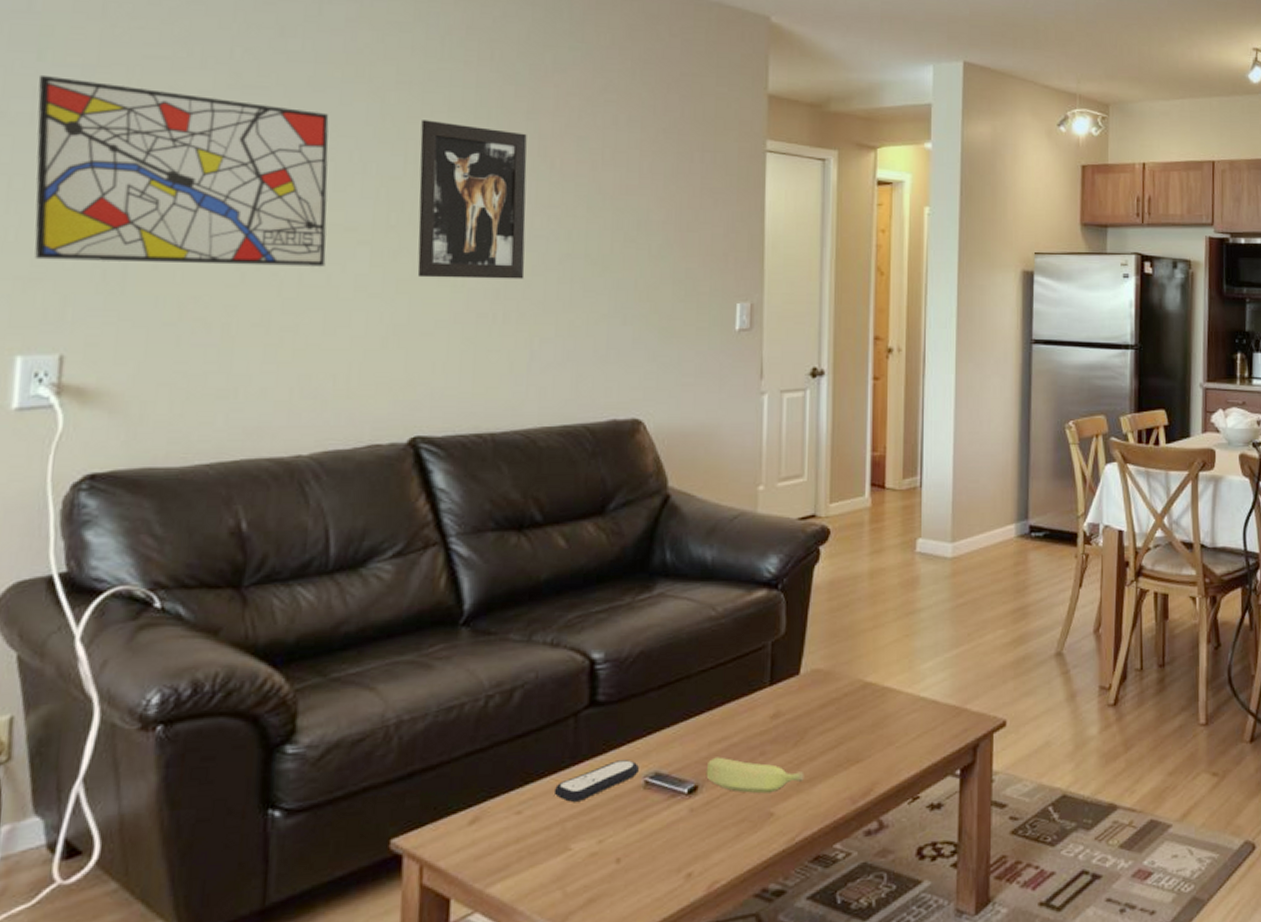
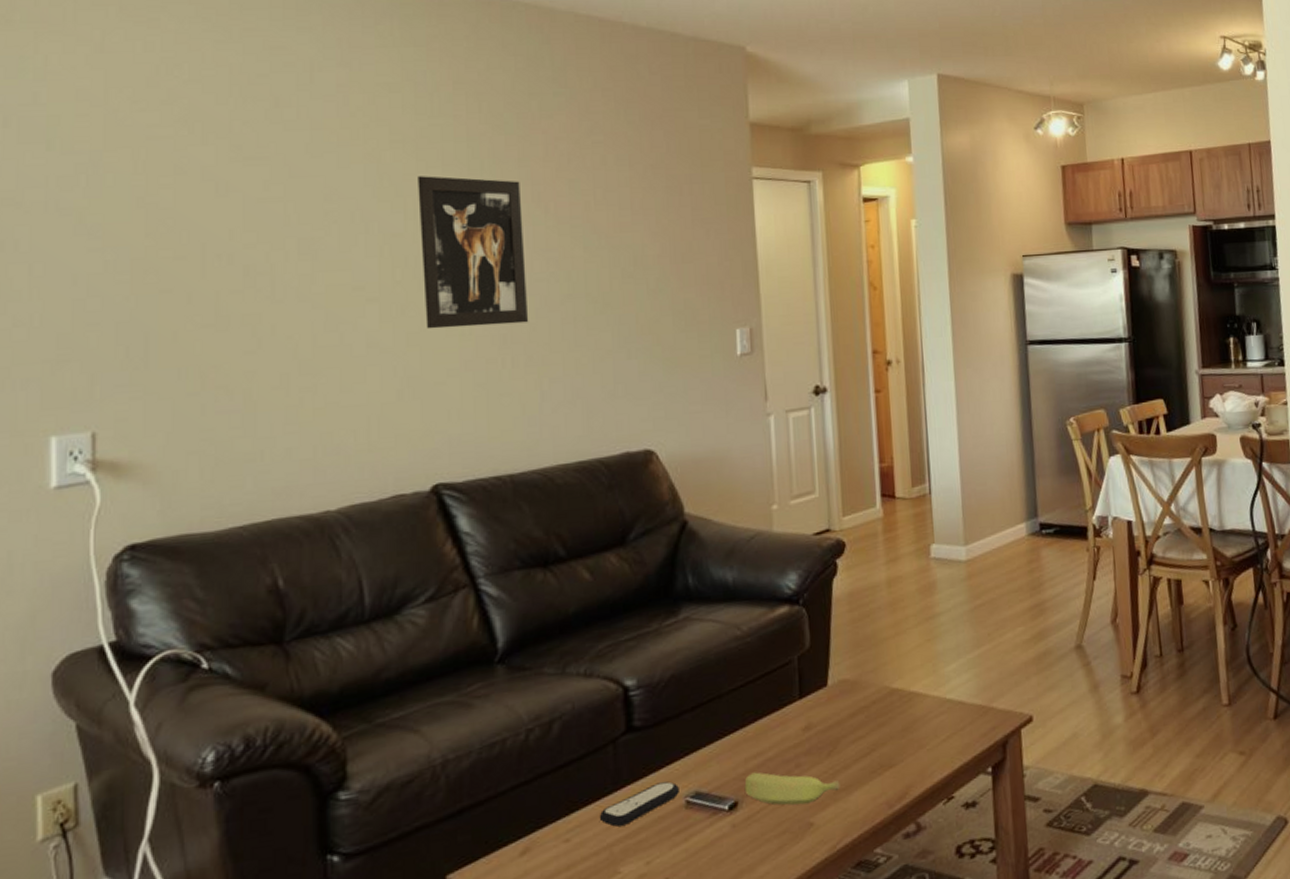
wall art: present [34,74,329,267] -> none [50,163,337,342]

